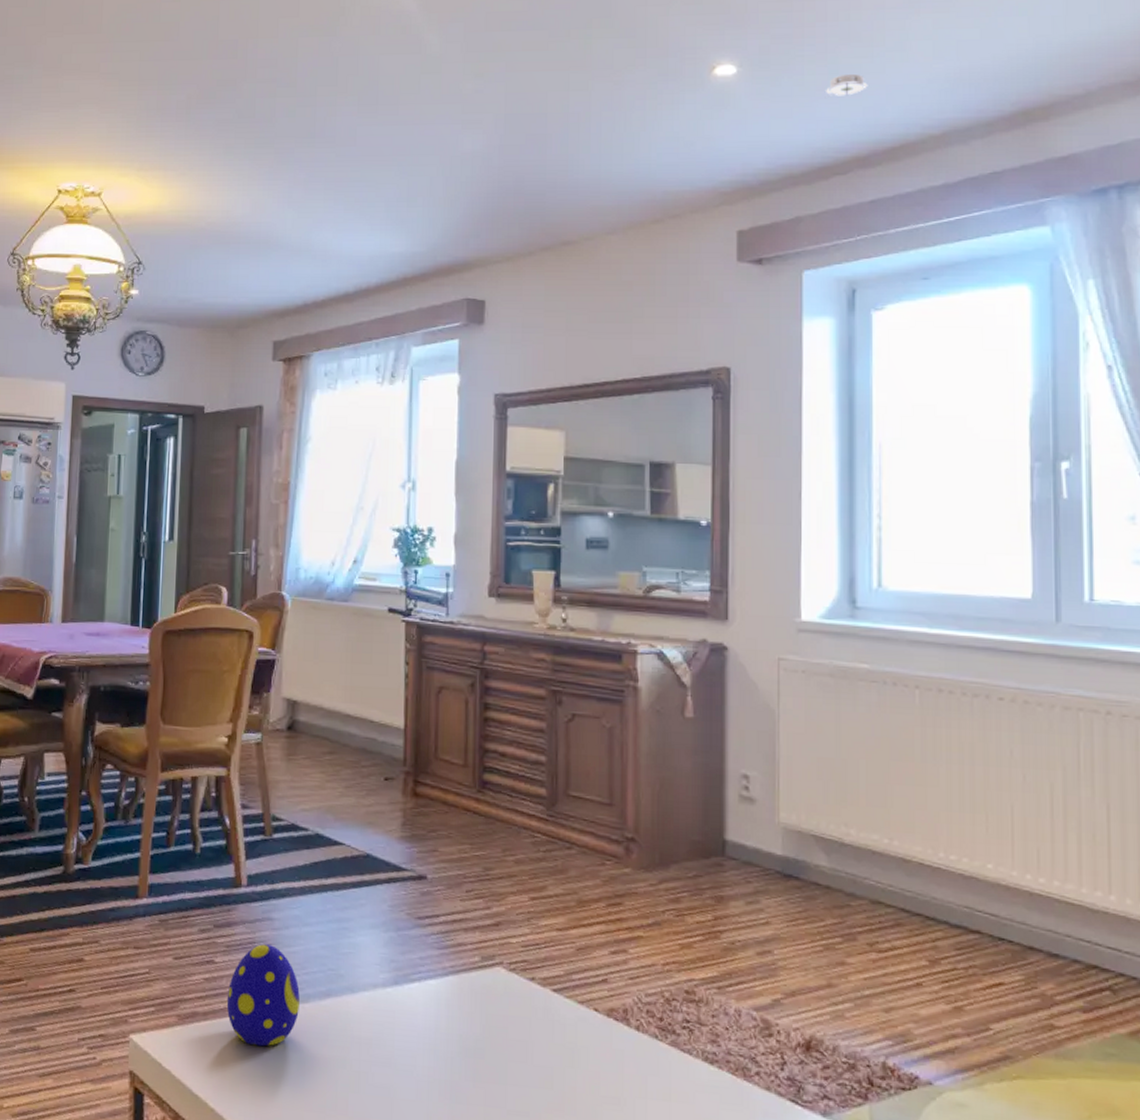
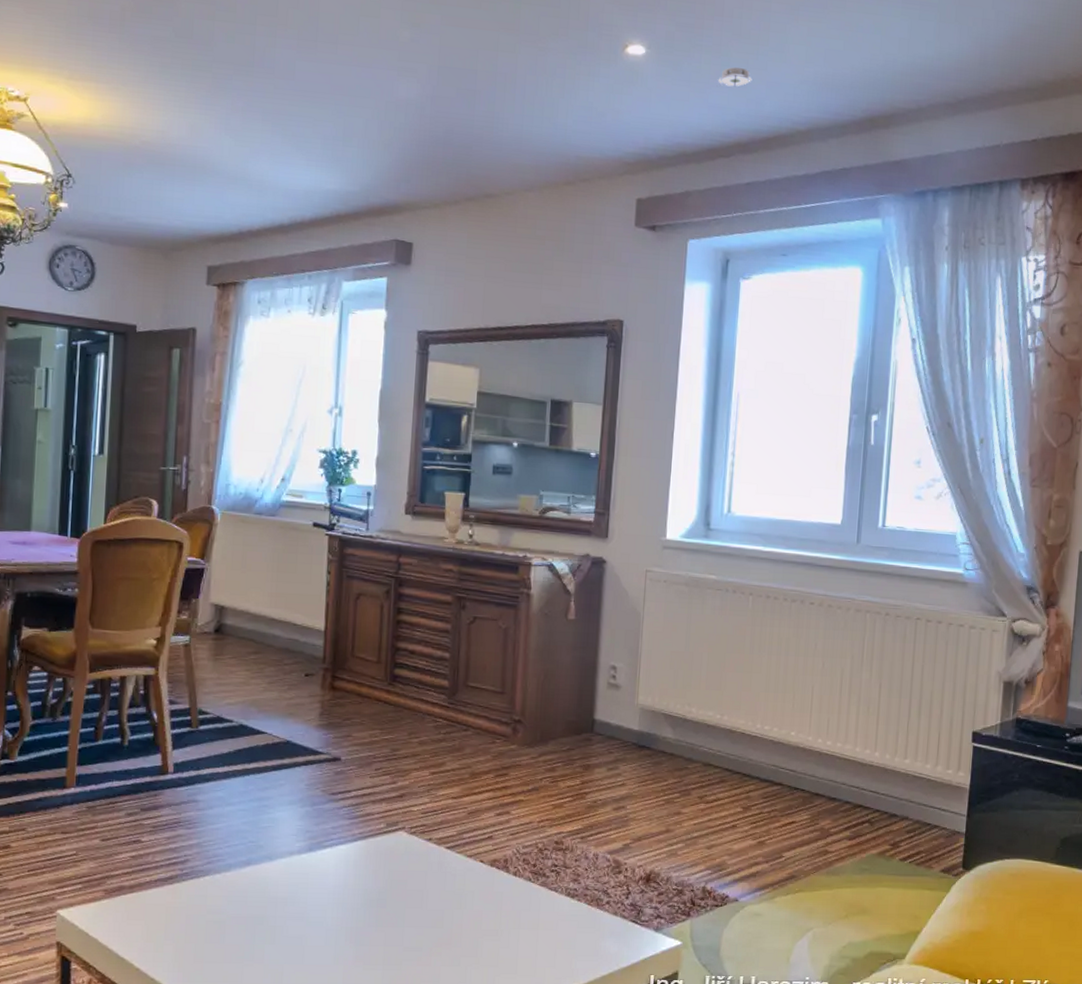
decorative egg: present [226,943,300,1047] -> none [152,822,222,912]

